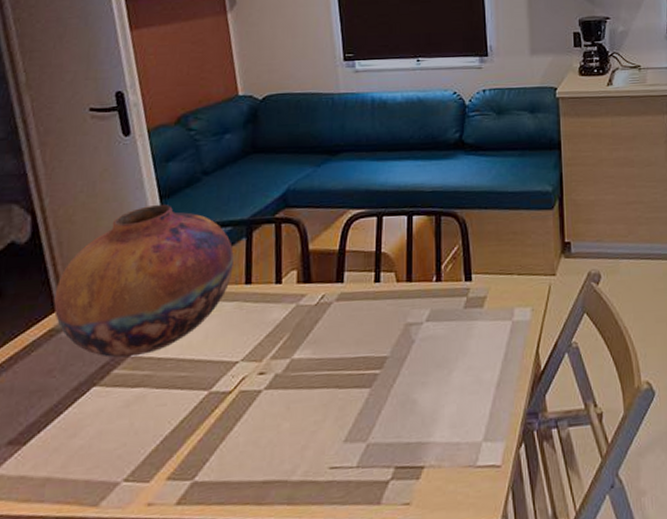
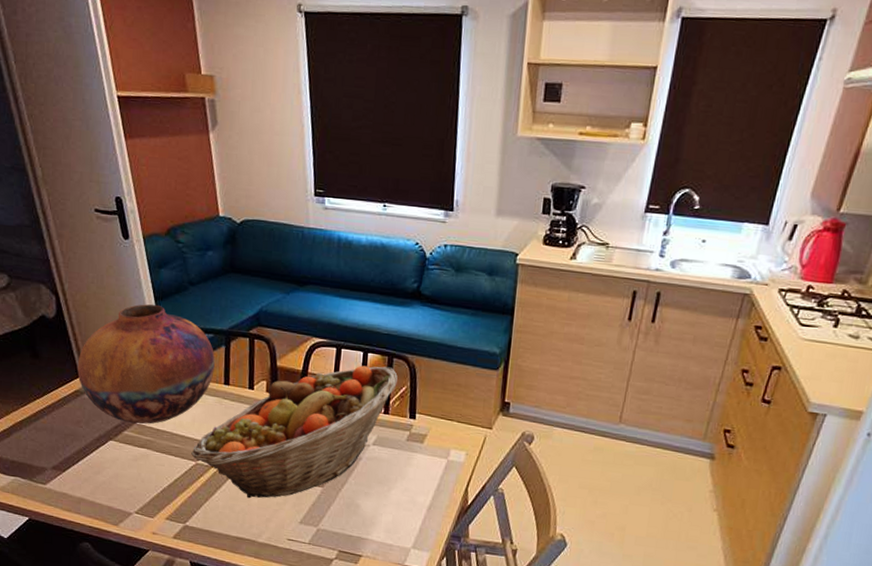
fruit basket: none [203,227,448,424] -> present [191,365,398,499]

